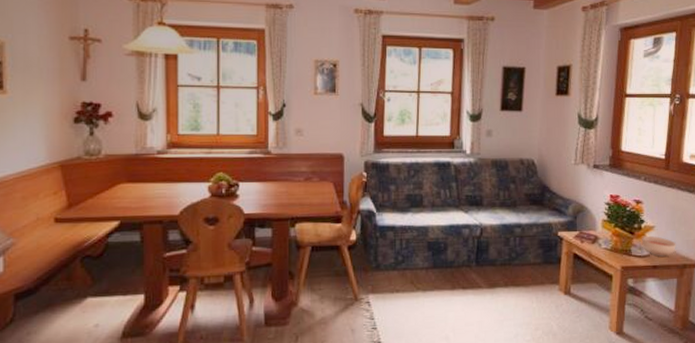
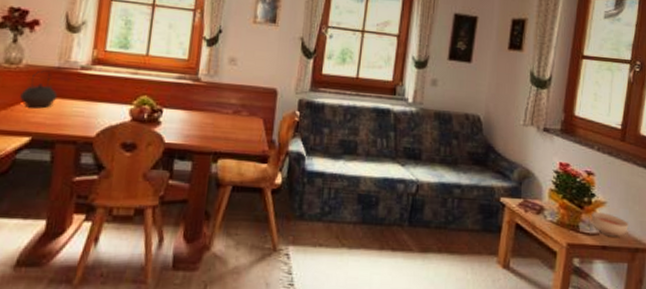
teapot: none [104,158,139,194] -> present [20,70,58,109]

